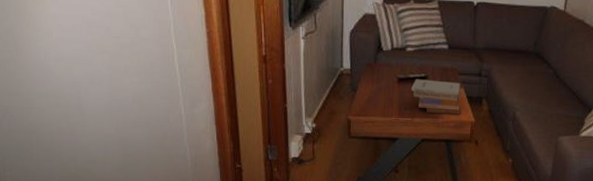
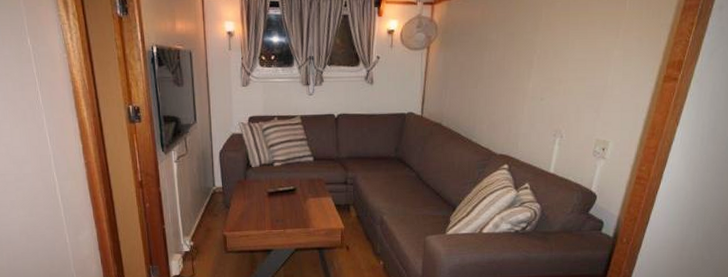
books: present [411,79,461,114] -> none [281,191,330,223]

